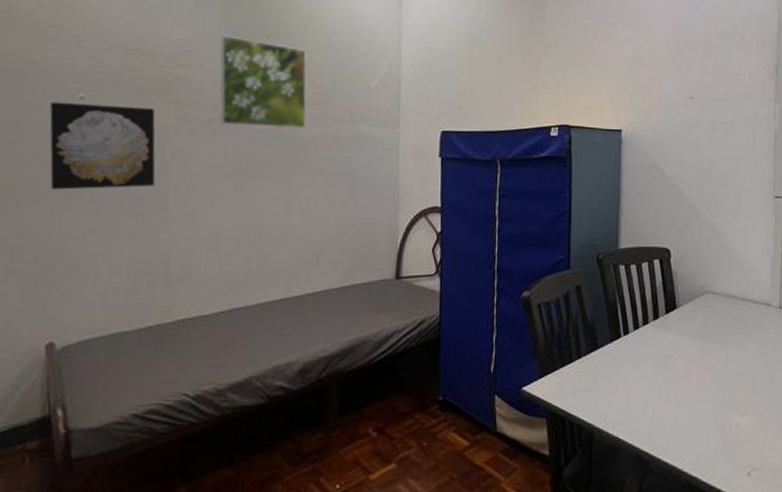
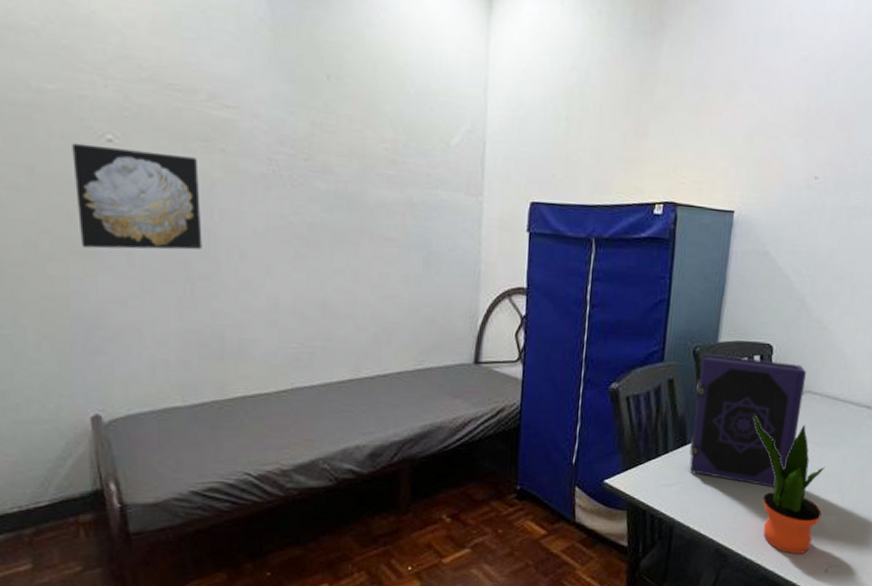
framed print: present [219,35,307,129] -> none [272,71,377,190]
book: none [602,260,705,388] -> present [689,354,806,487]
potted plant: none [659,314,737,459] -> present [753,412,826,555]

